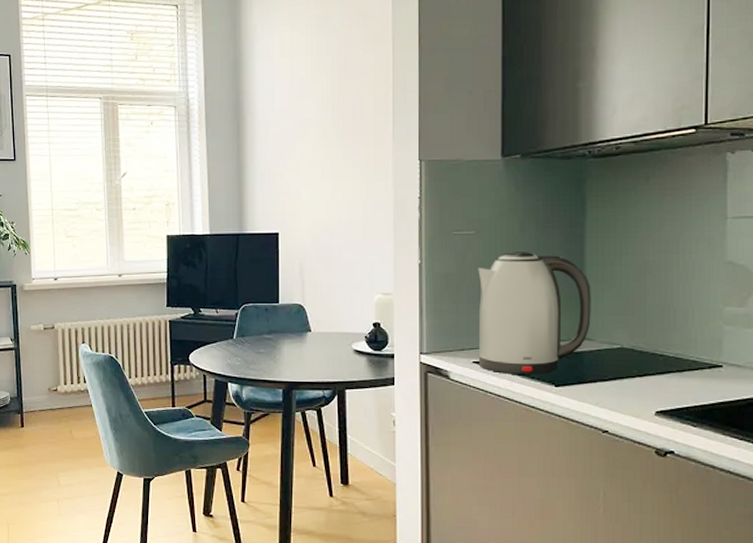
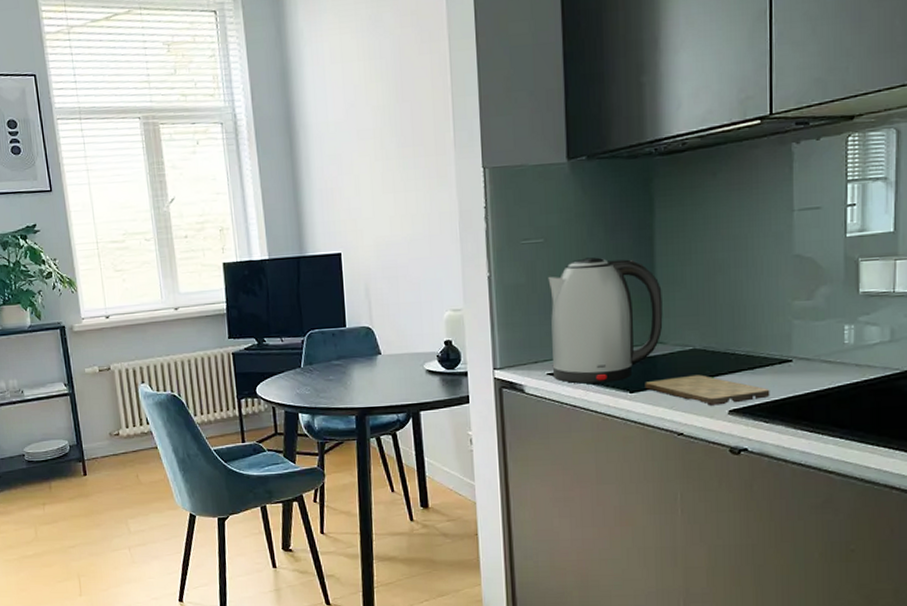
cutting board: none [570,373,699,406] -> present [645,374,770,406]

